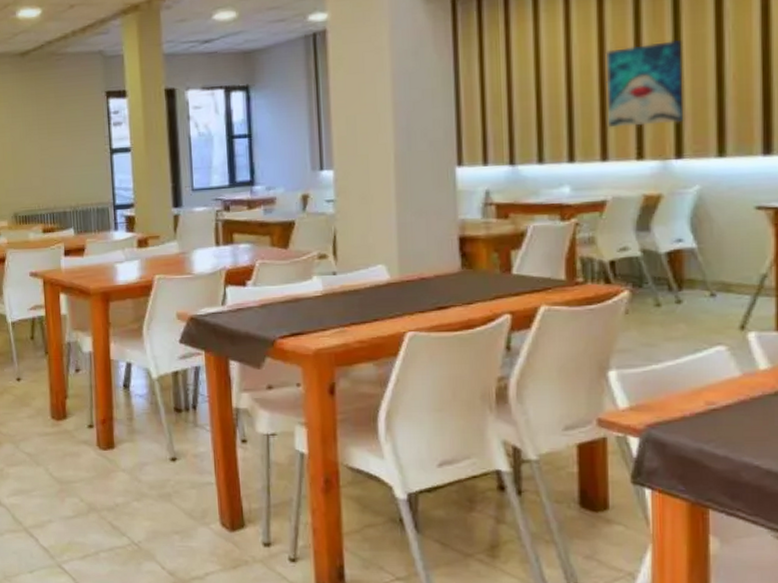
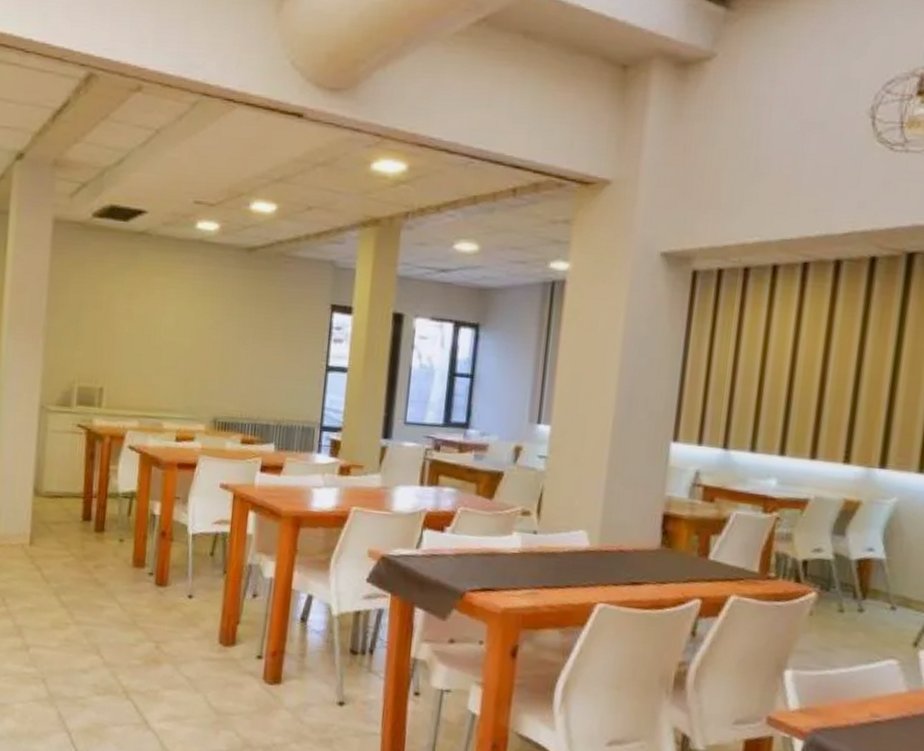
wall art: present [605,39,684,128] -> none [822,349,903,433]

